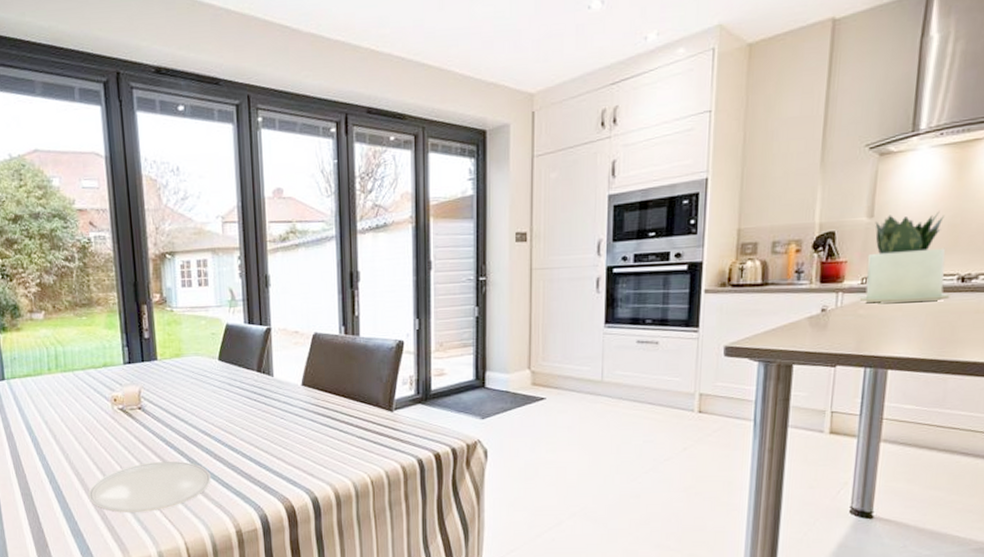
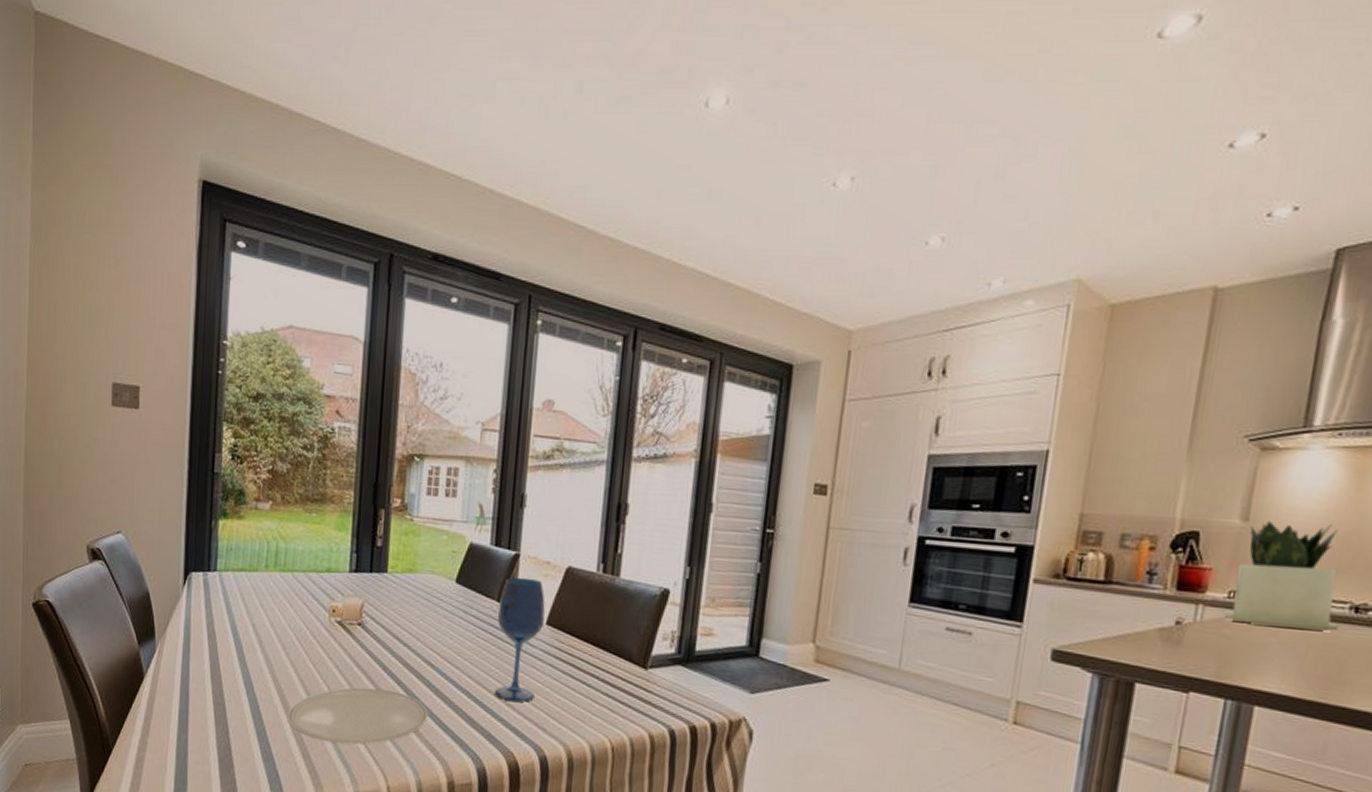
wineglass: none [258,347,300,456] -> present [494,577,546,702]

